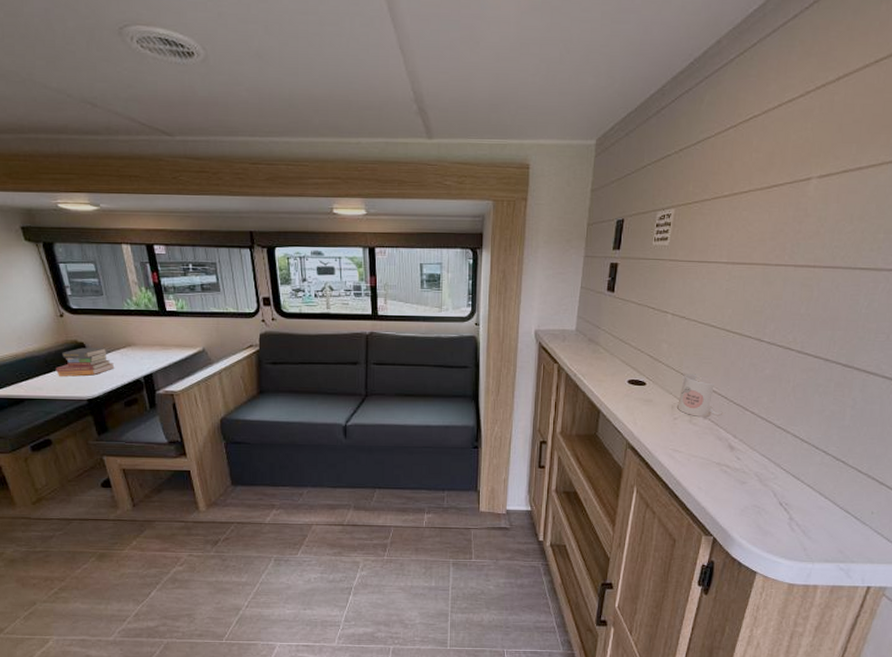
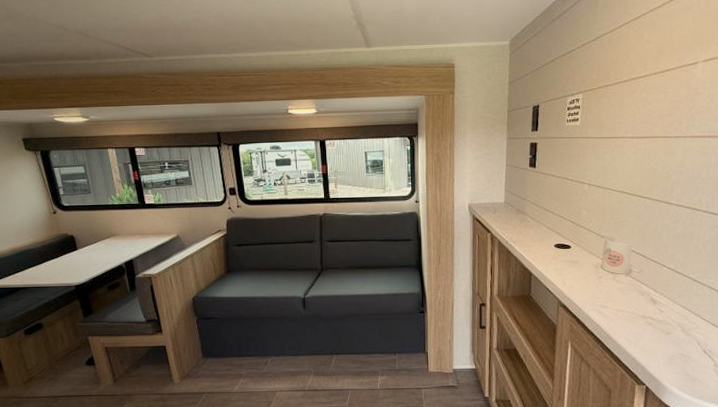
books: present [55,348,115,377] -> none [48,239,100,266]

